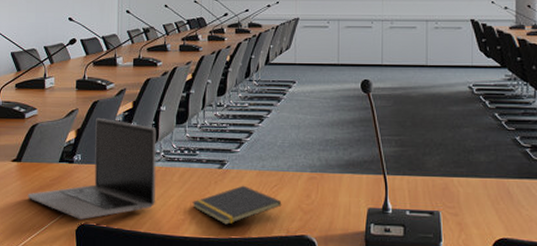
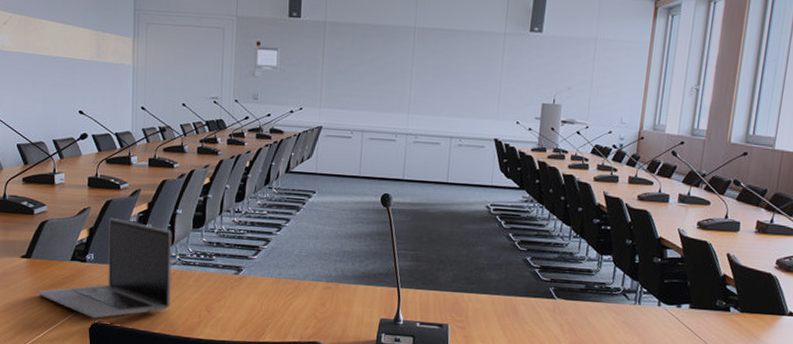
notepad: present [192,185,282,225] -> none [208,291,297,329]

